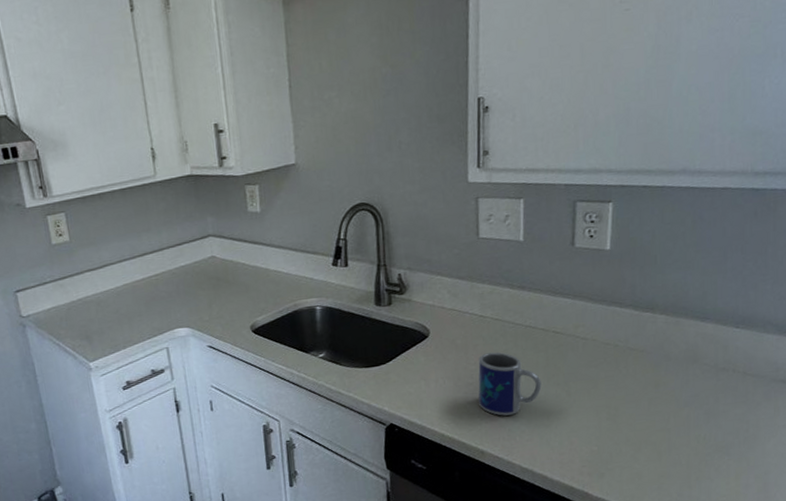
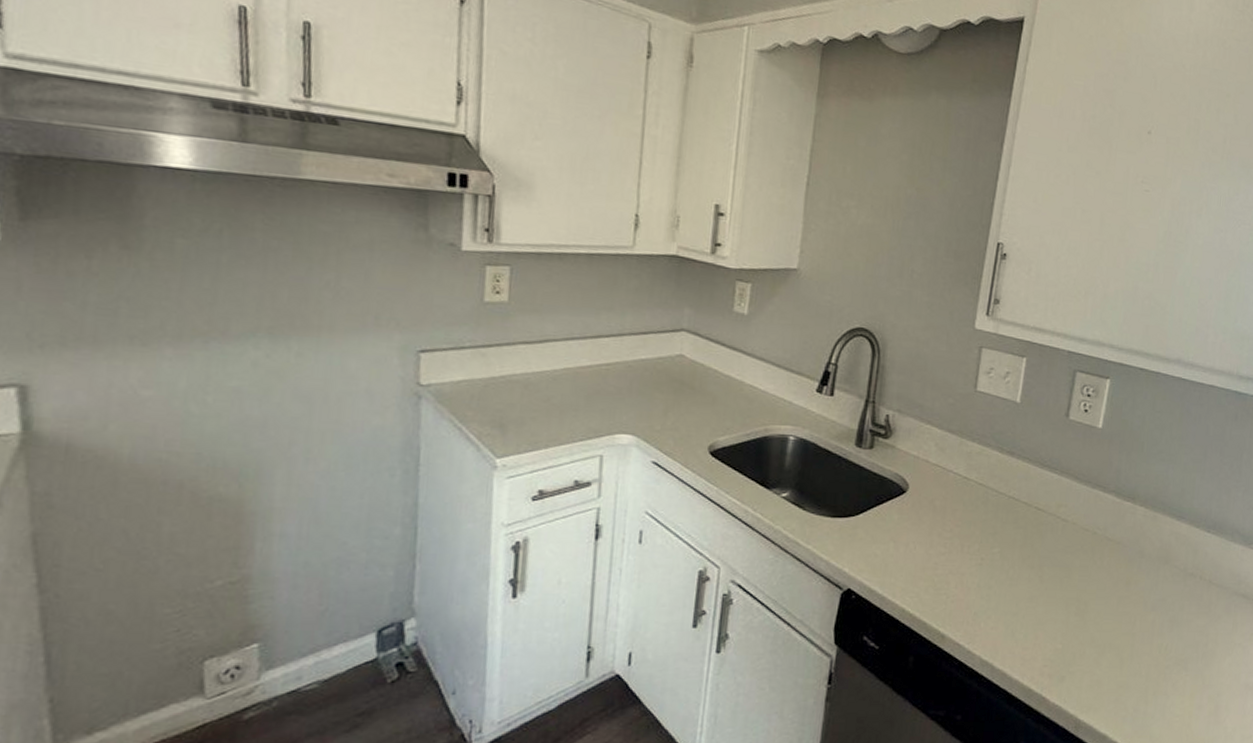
mug: present [478,352,542,416] -> none [947,520,1016,596]

